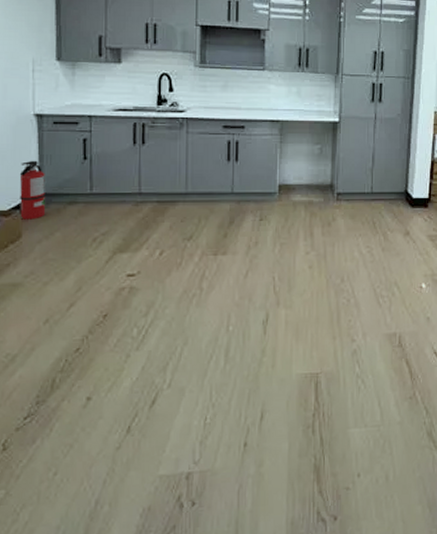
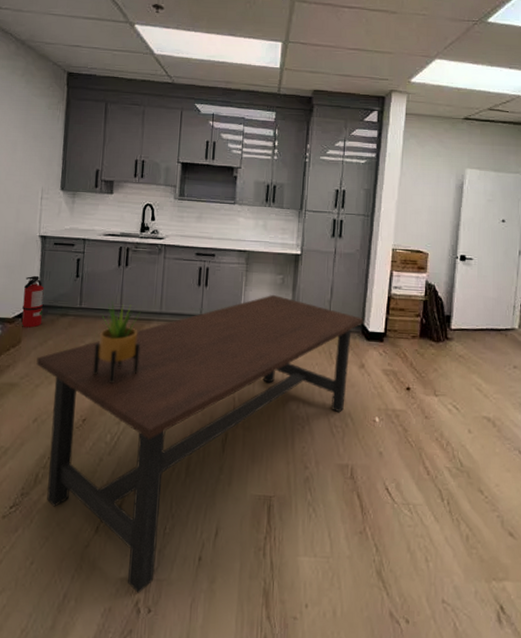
dining table: none [42,167,408,488] -> present [36,295,364,593]
potted plant: none [111,183,166,274] -> present [93,301,141,384]

